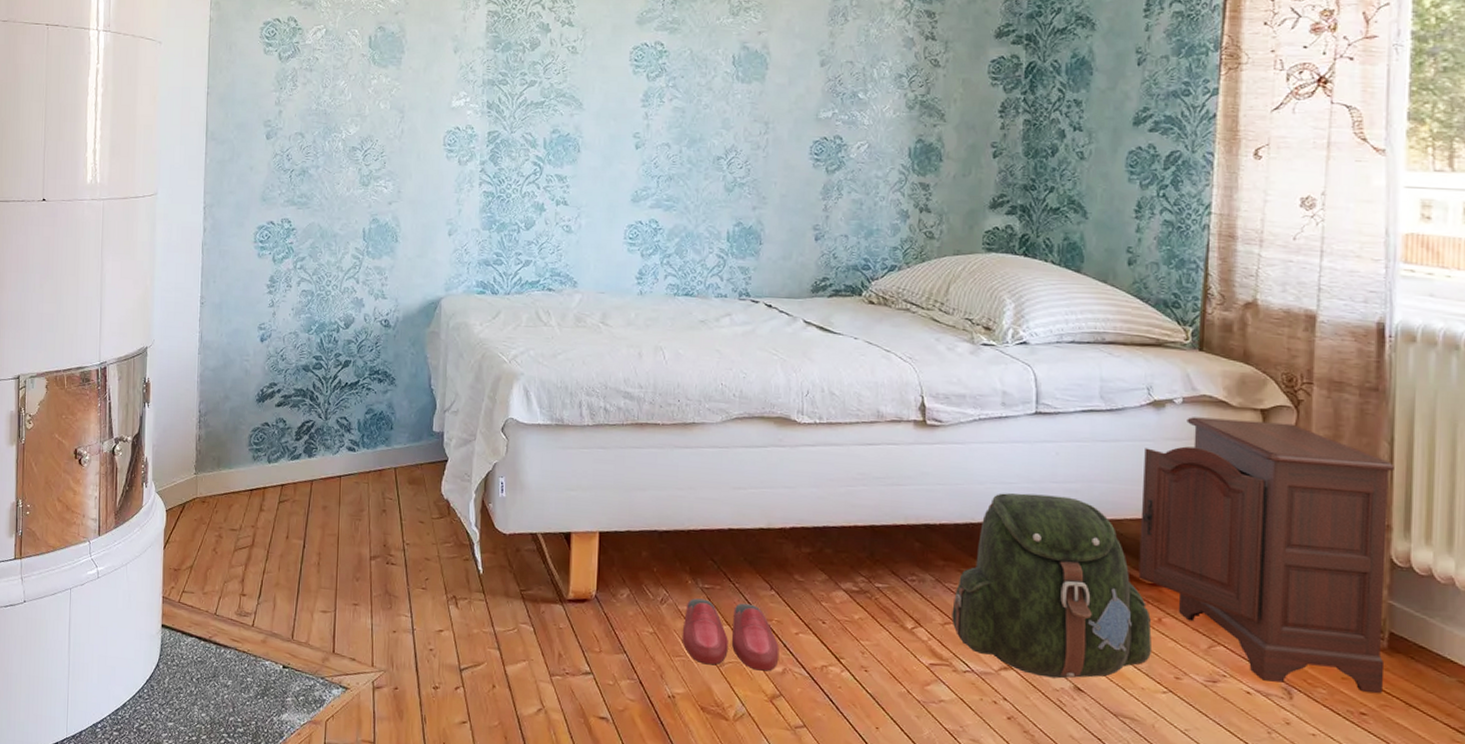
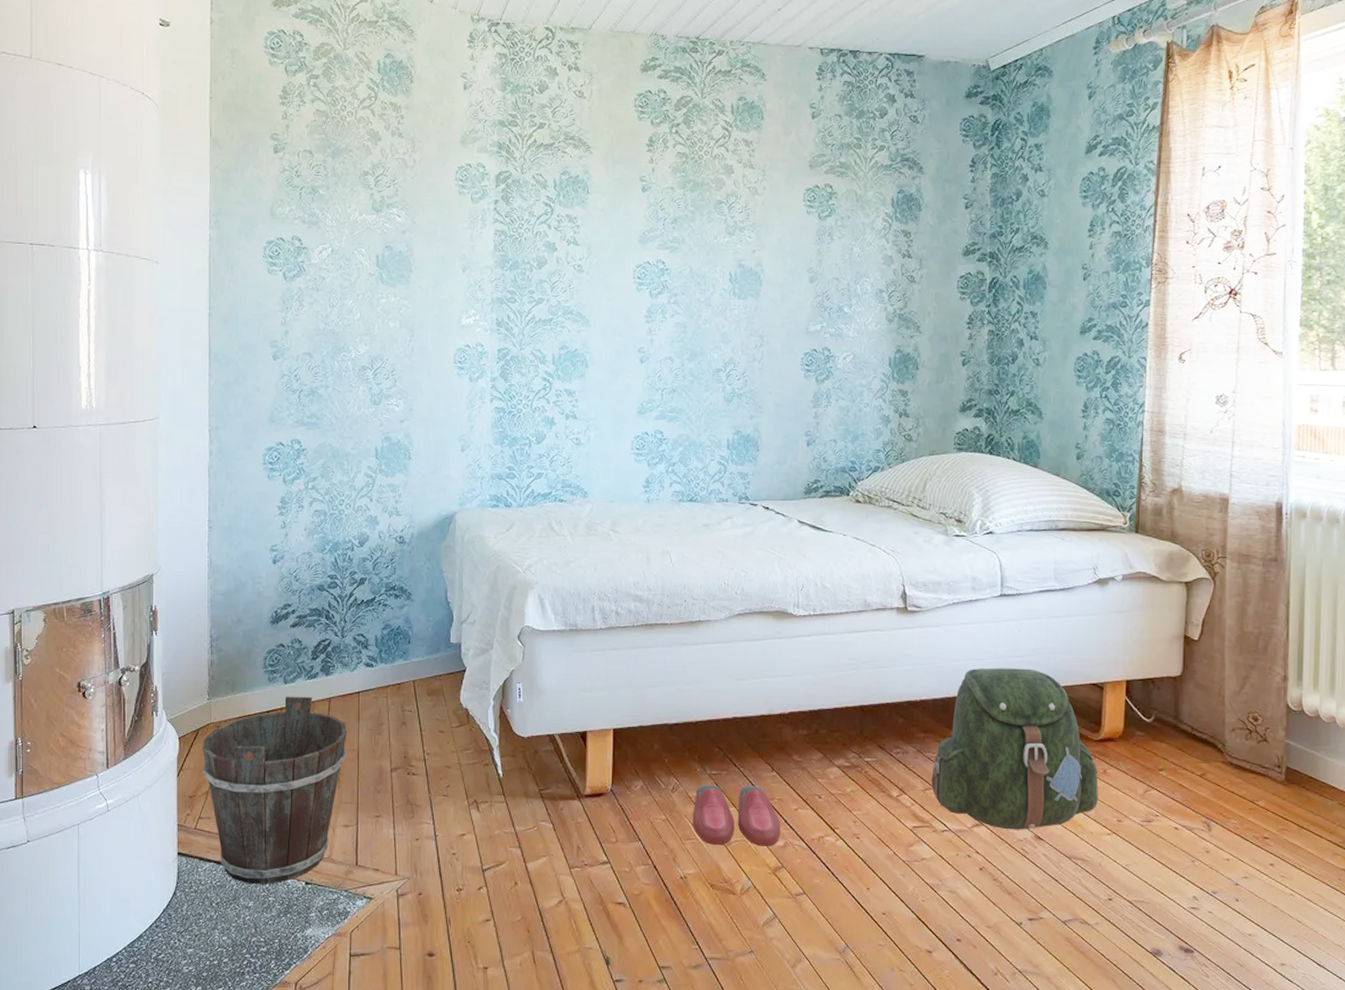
bucket: none [188,475,328,665] -> present [203,696,347,884]
nightstand: present [1138,417,1394,693] -> none [1087,592,1290,819]

